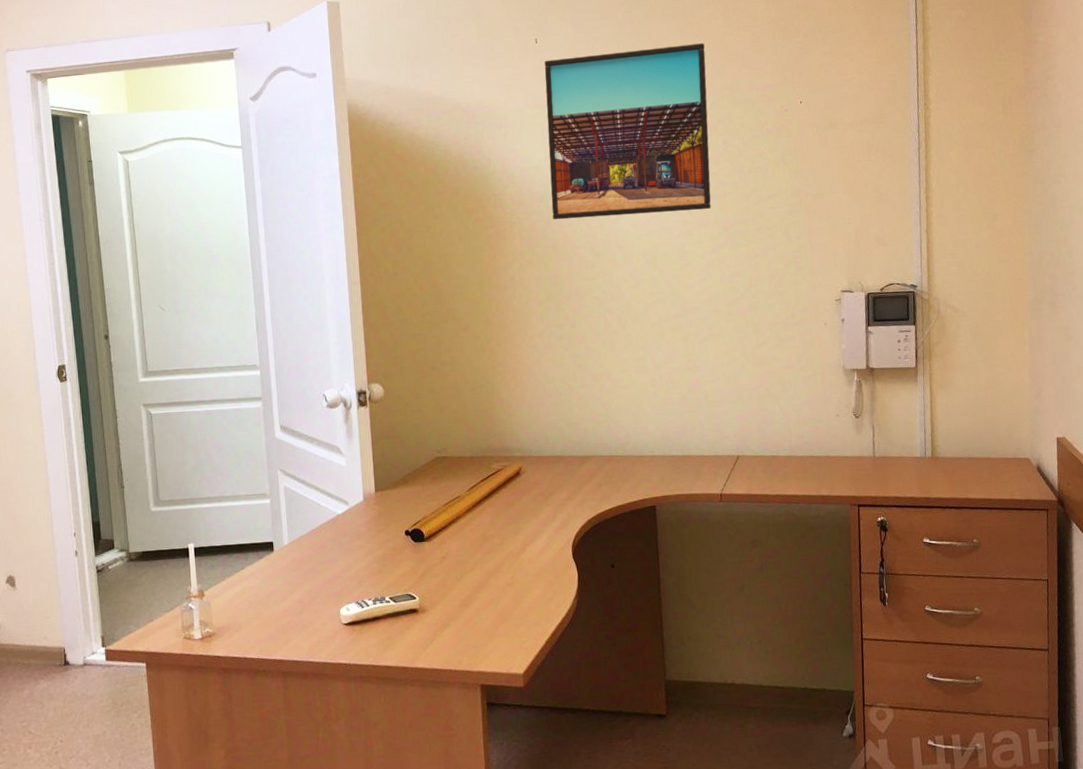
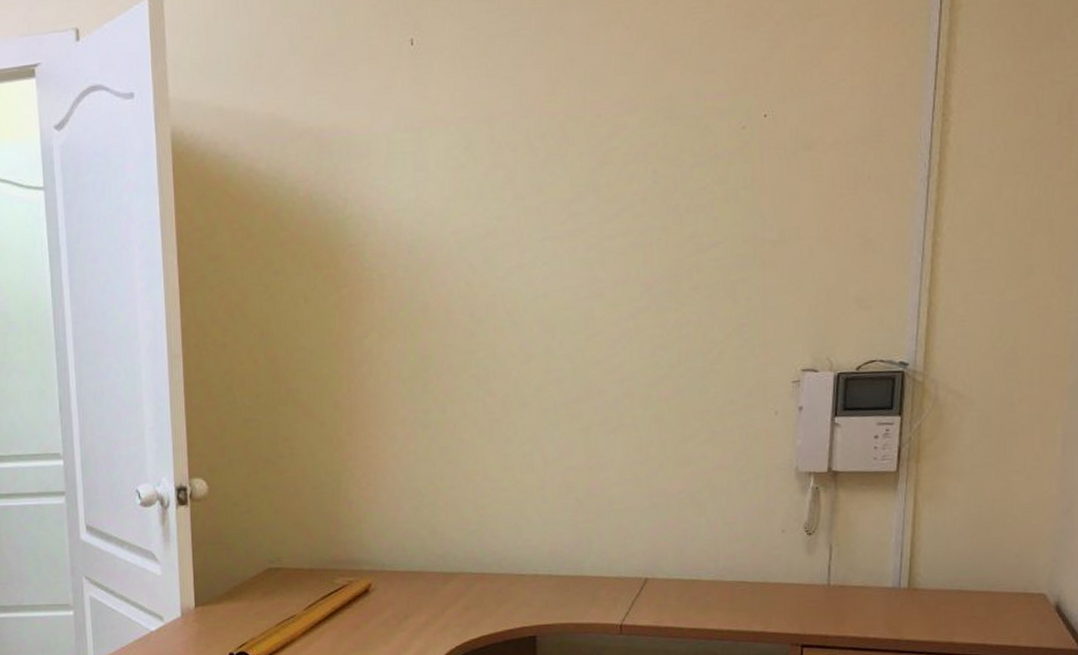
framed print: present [544,42,711,220] -> none [421,37,637,277]

